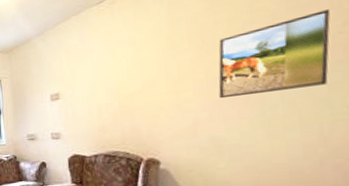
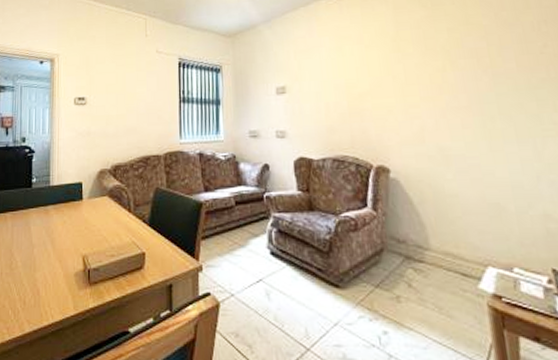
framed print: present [218,9,331,99] -> none [440,31,536,107]

